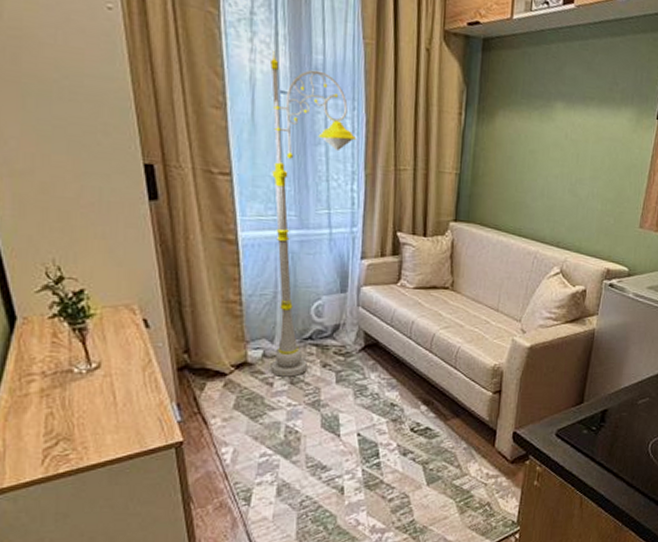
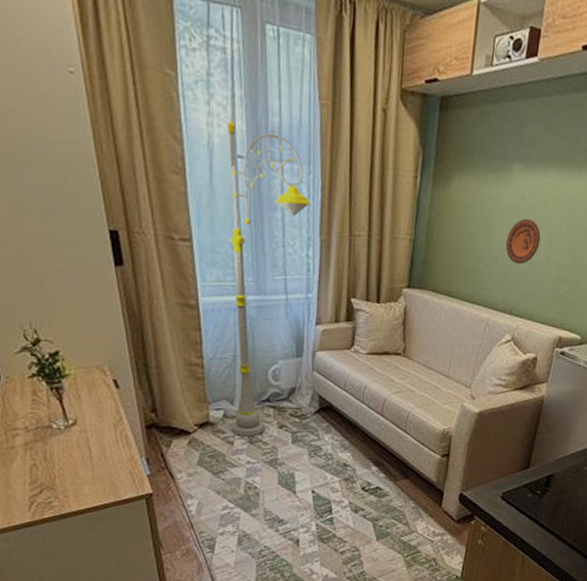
decorative plate: none [550,153,585,198] -> present [505,218,541,264]

